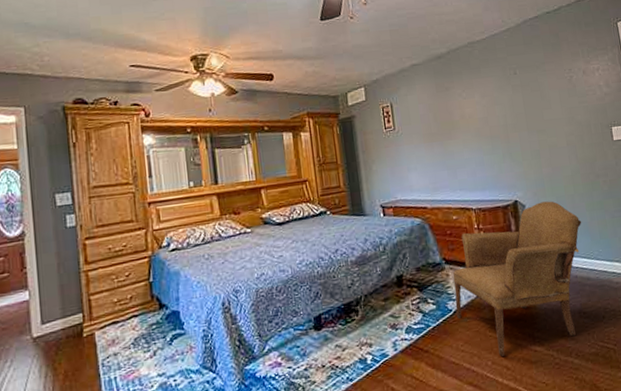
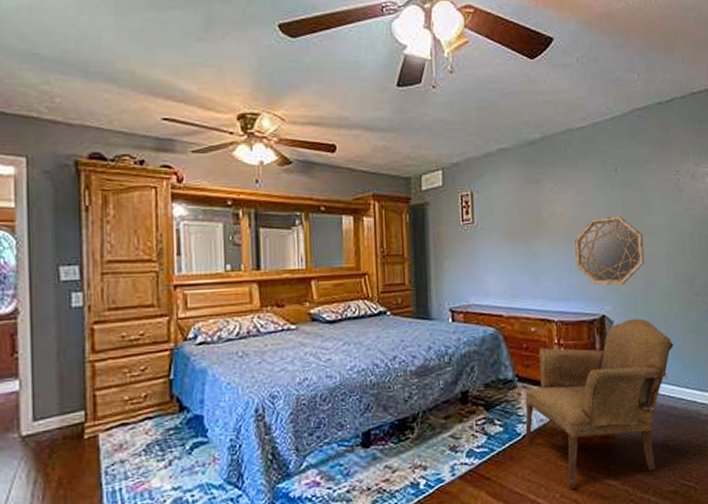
home mirror: none [484,112,548,174] -> present [575,216,644,286]

